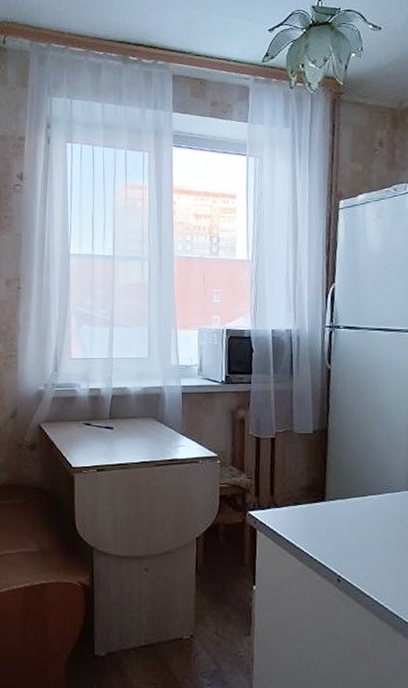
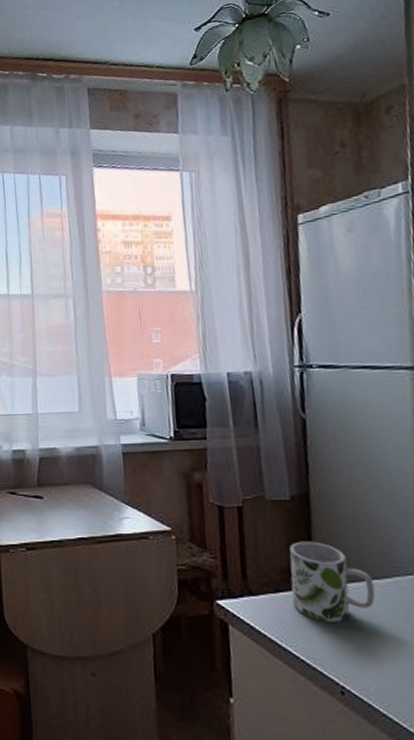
mug: none [307,465,370,528] -> present [289,541,376,622]

